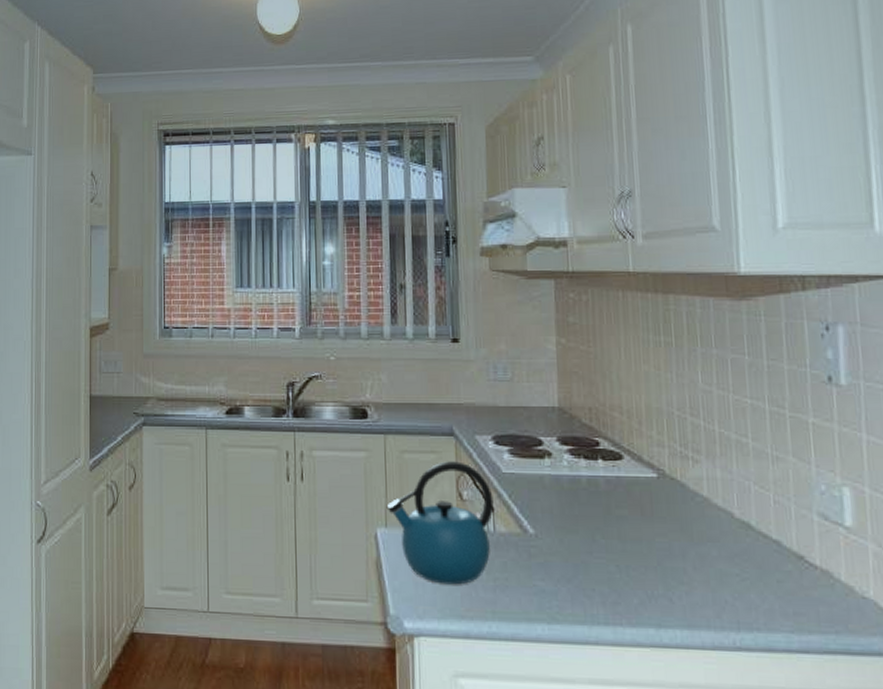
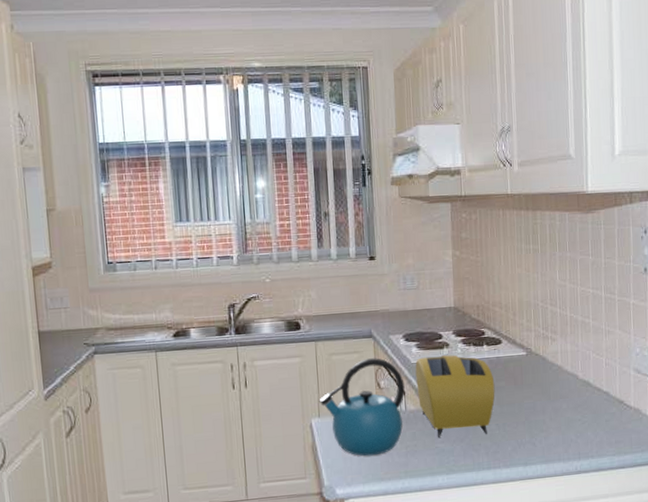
toaster: none [507,466,615,578] -> present [415,354,495,439]

